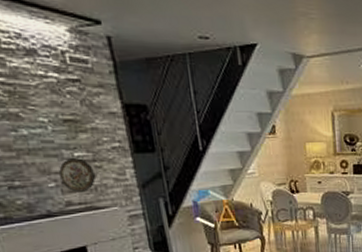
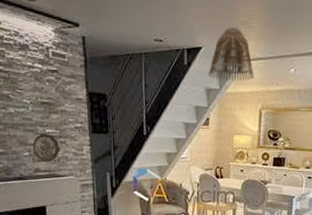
lamp shade: none [267,19,321,81] -> present [208,27,254,81]

